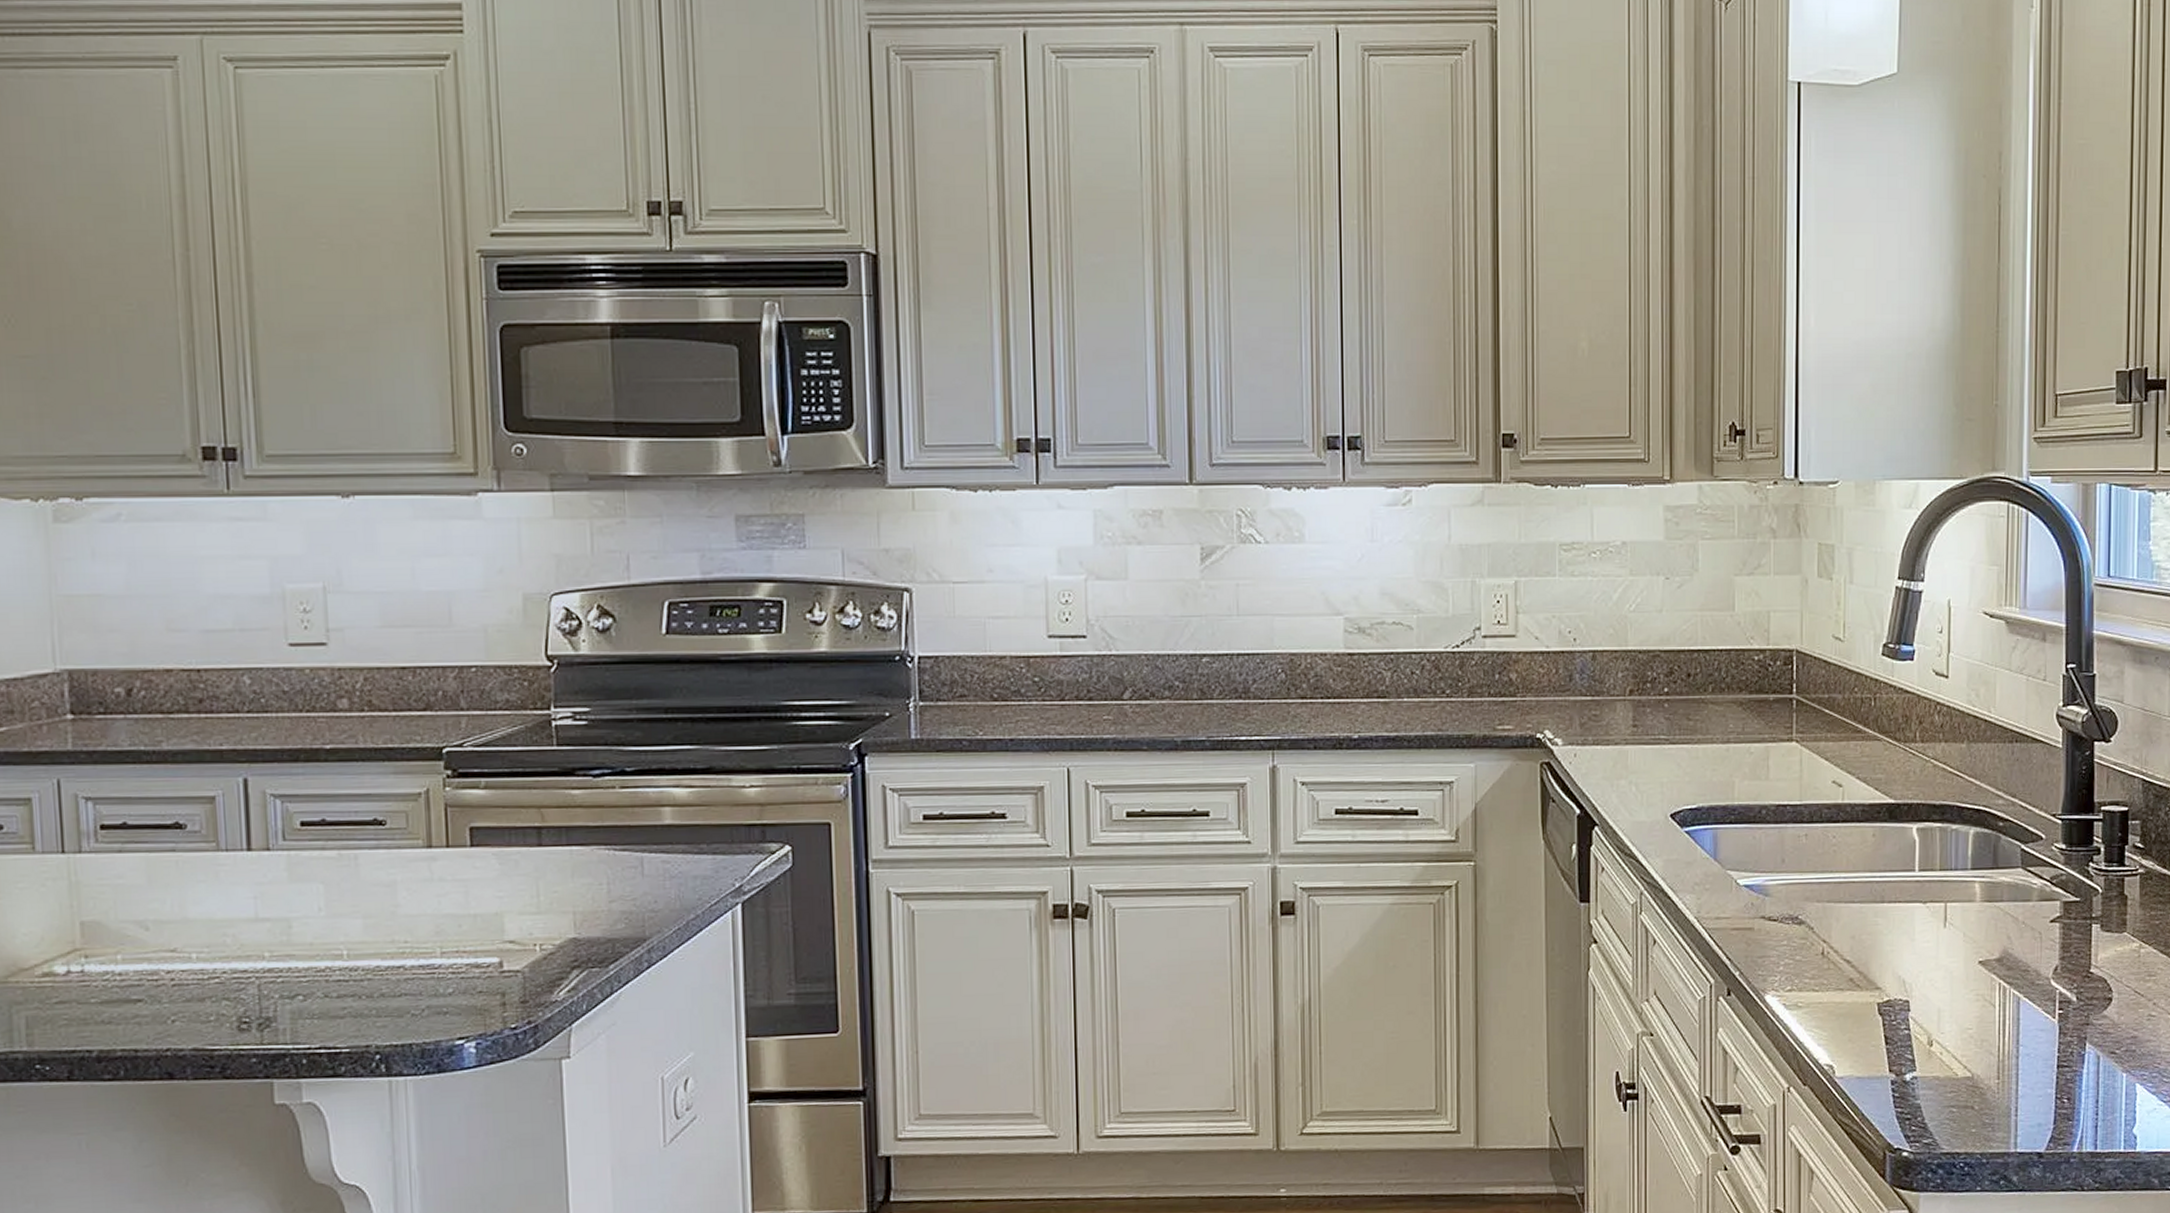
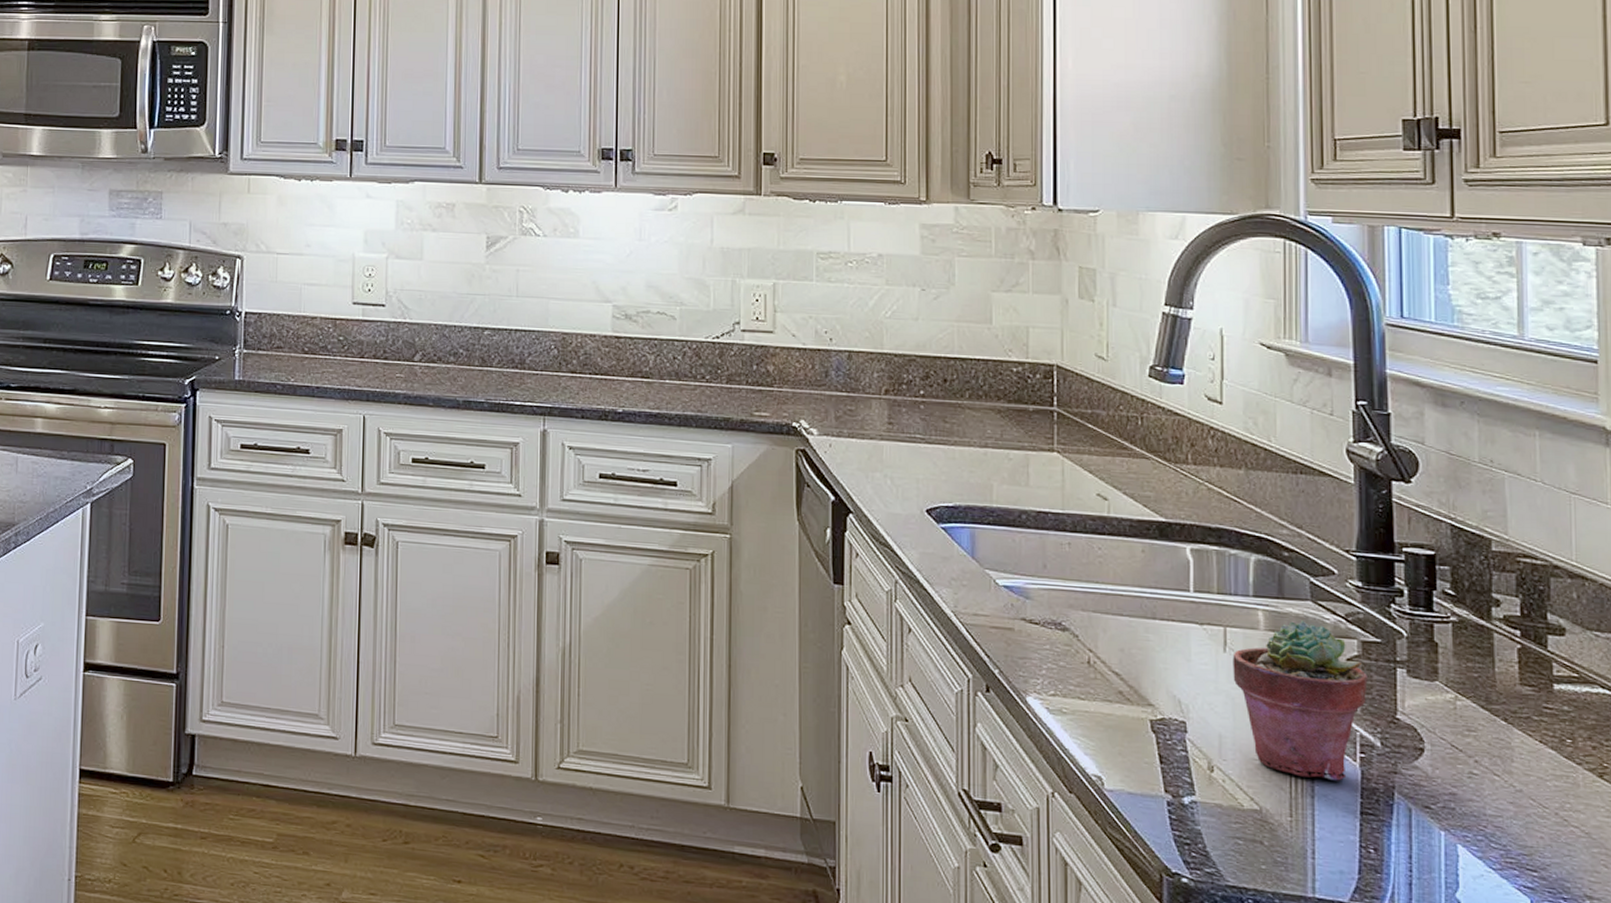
potted succulent: none [1951,888,2067,1040] -> present [1232,620,1368,781]

